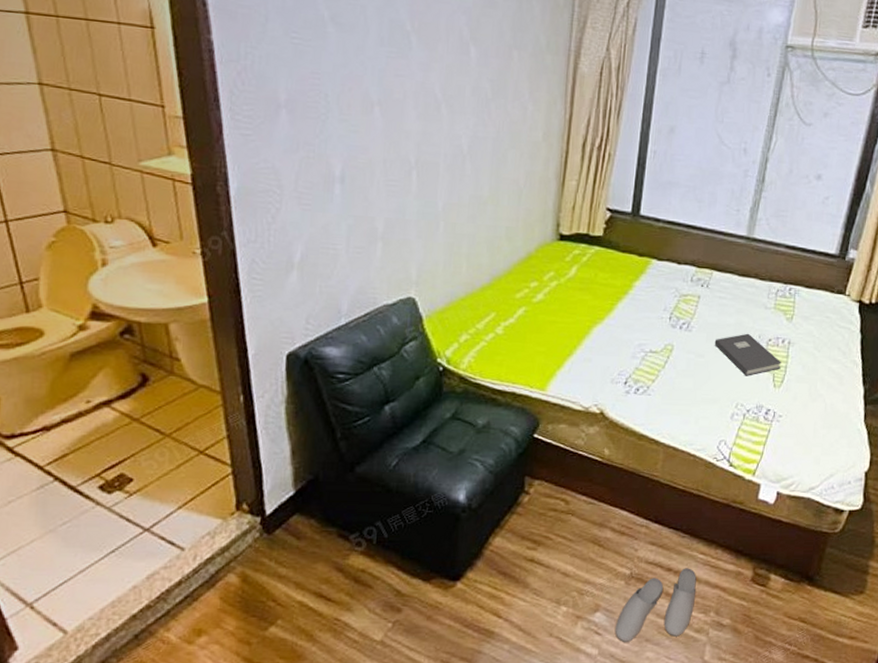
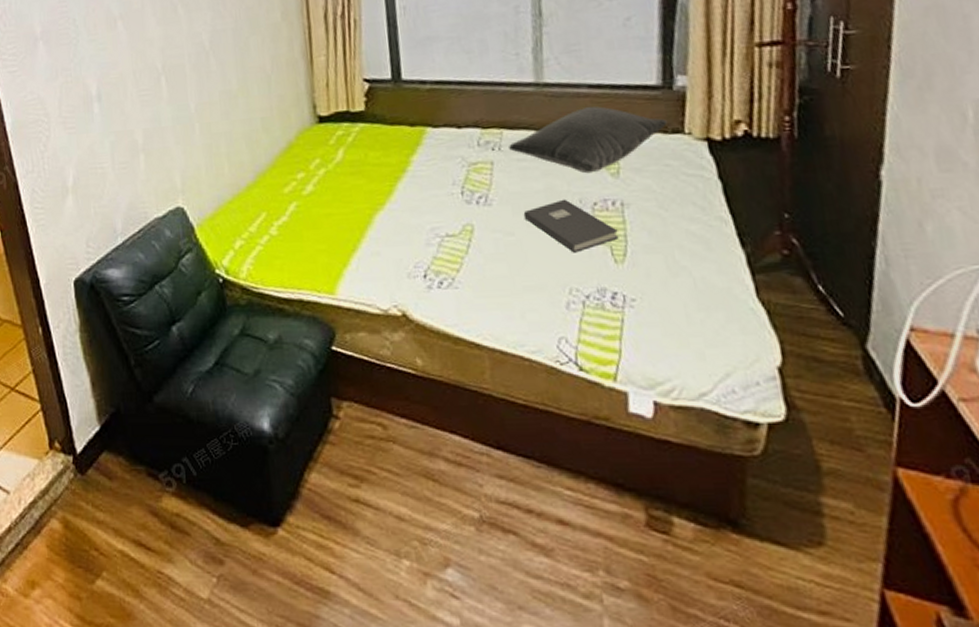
slippers: present [614,568,697,642] -> none [474,509,574,609]
pillow: none [715,262,835,316] -> present [509,106,667,174]

